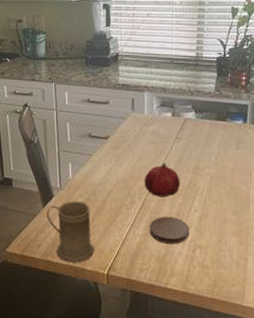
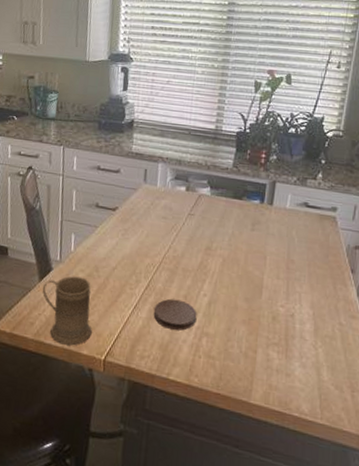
fruit: present [144,162,180,198] -> none [152,239,190,278]

